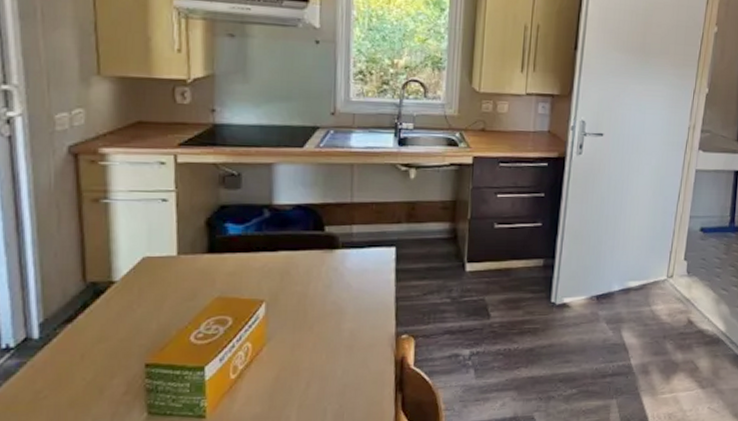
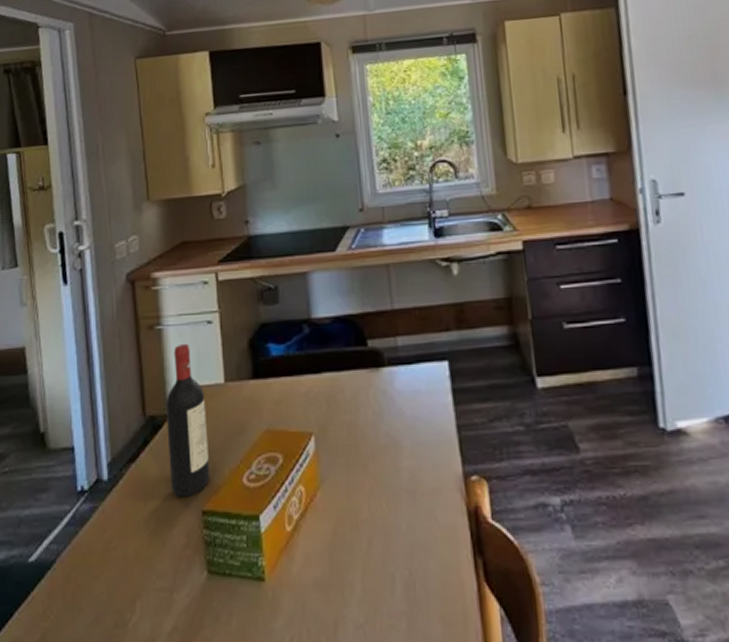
wine bottle: none [109,217,156,353] -> present [165,343,210,497]

